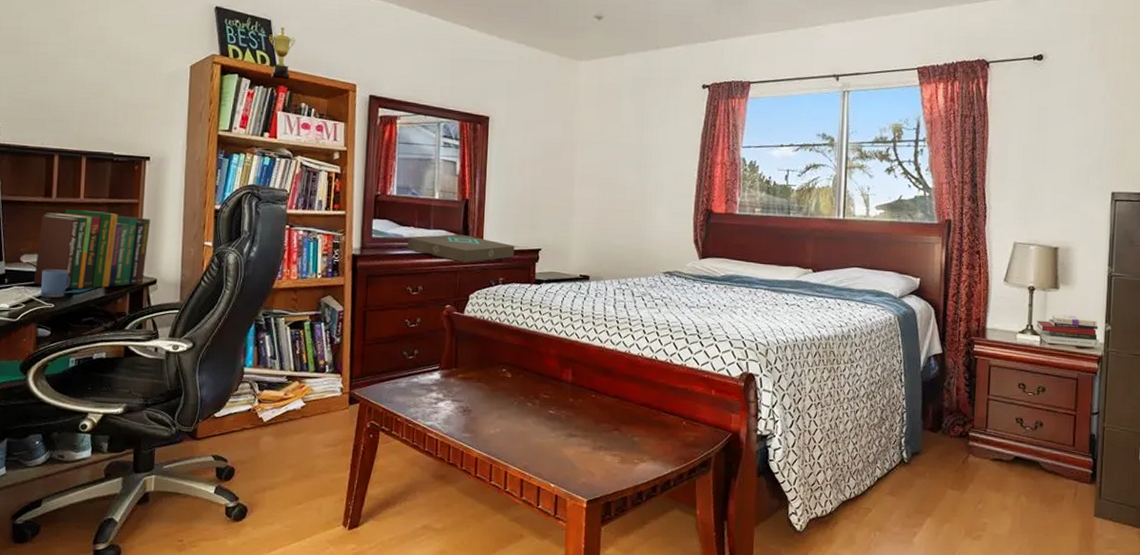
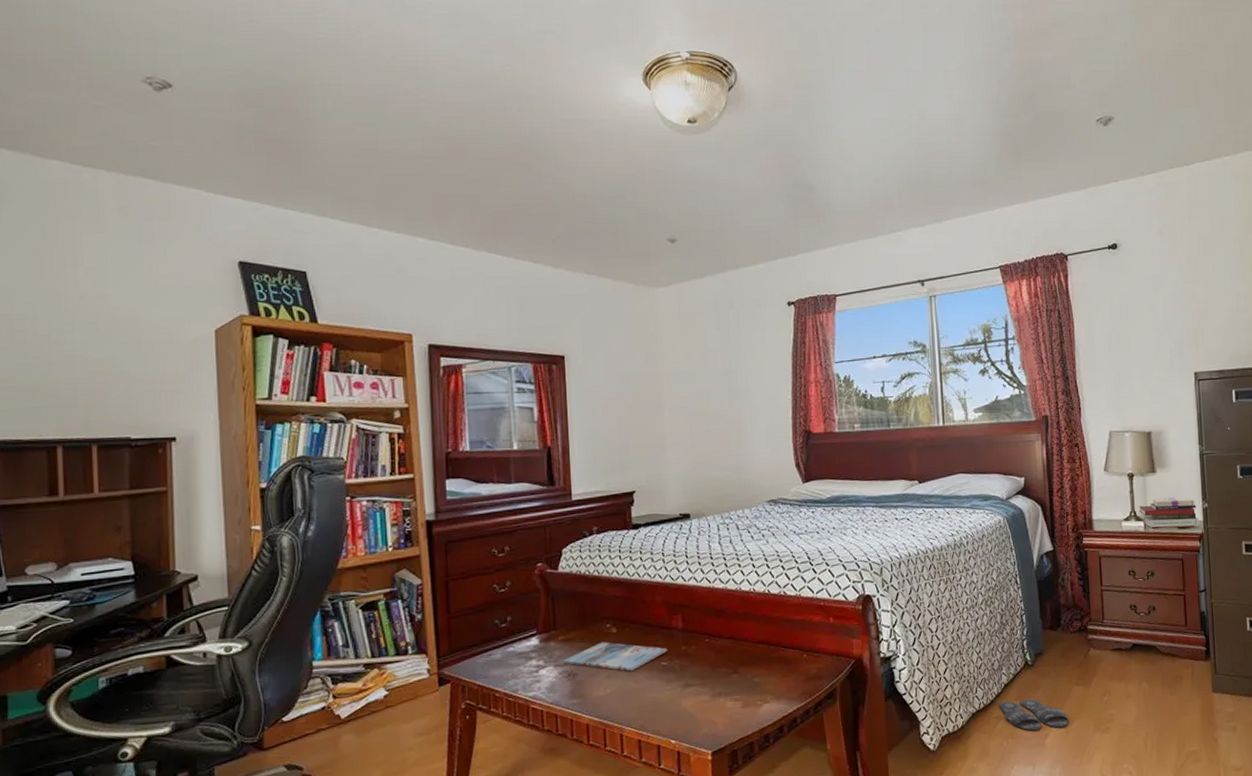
books: present [33,209,150,289] -> none [44,505,184,599]
mug: present [40,269,71,298] -> none [54,577,91,613]
trophy: present [269,27,295,80] -> none [306,278,337,336]
decorative box: present [406,234,515,263] -> none [487,485,607,516]
magazine: none [460,384,557,415] -> present [563,642,668,672]
slippers: none [870,494,939,529] -> present [999,698,1069,732]

